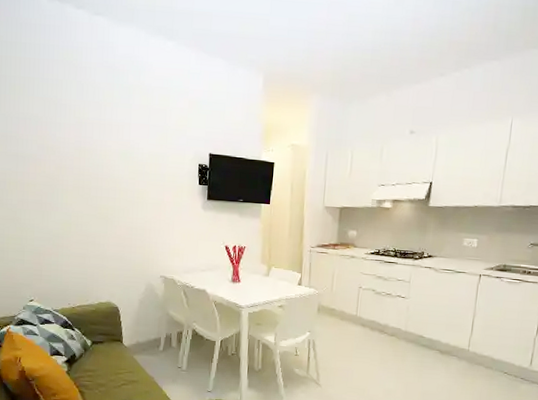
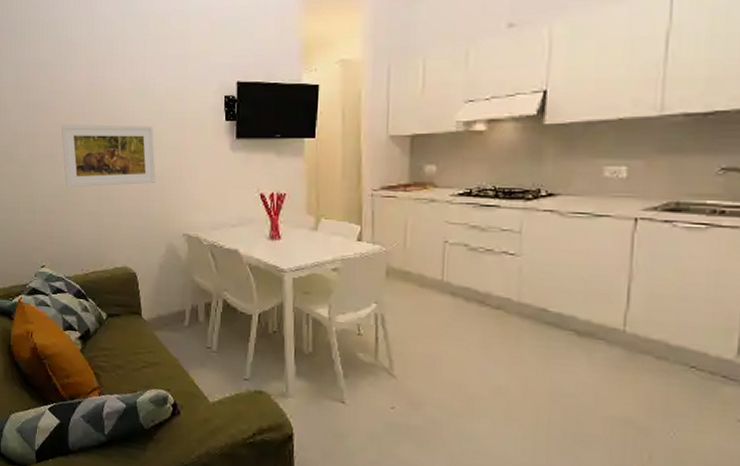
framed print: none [50,176,138,233] -> present [61,124,156,188]

